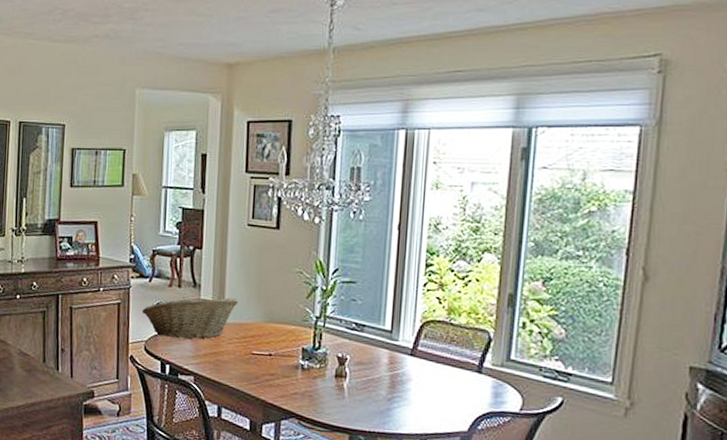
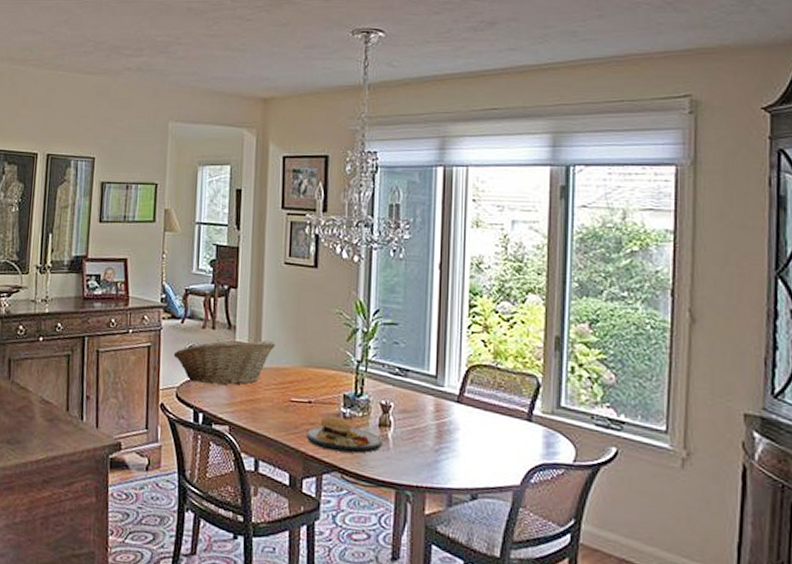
plate: none [266,357,339,402] -> present [306,404,383,454]

